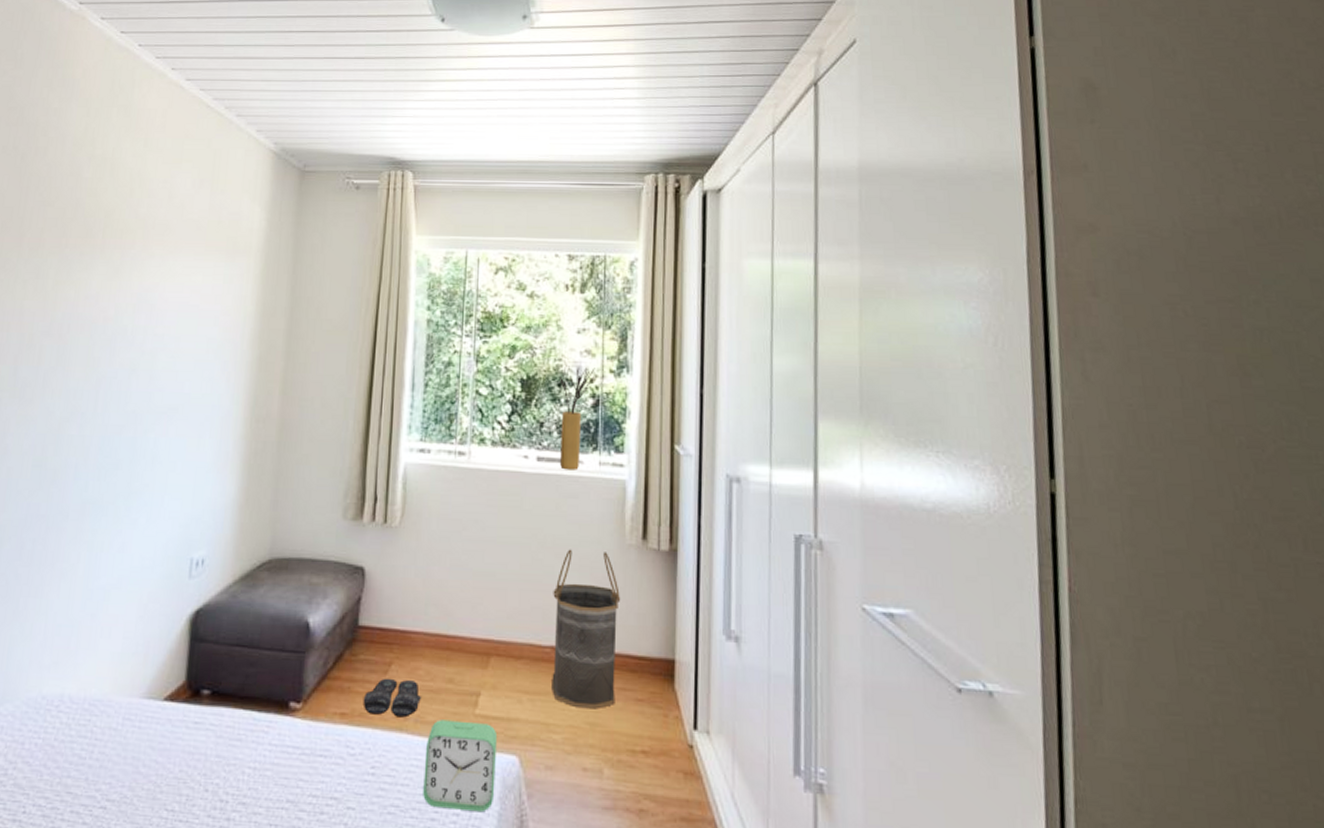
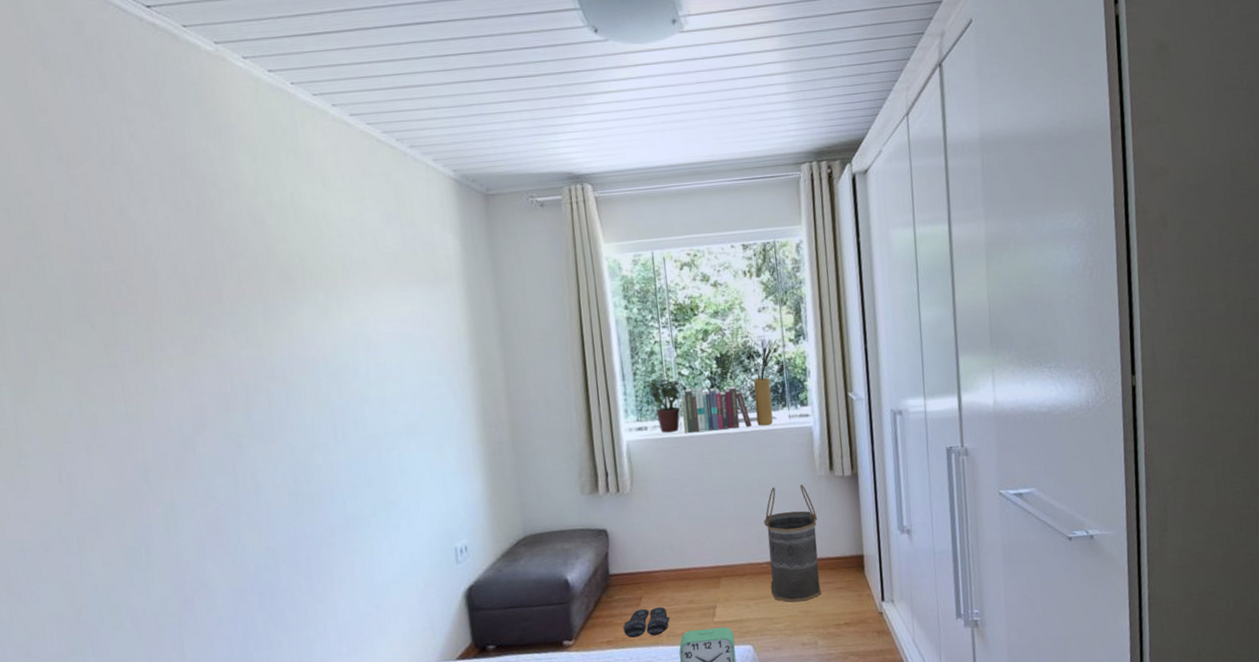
potted plant: none [437,393,476,462] -> present [646,378,681,434]
books: none [473,410,553,469] -> present [681,385,752,434]

